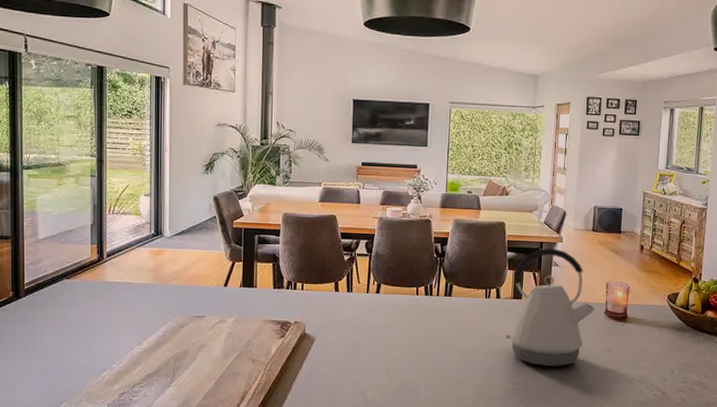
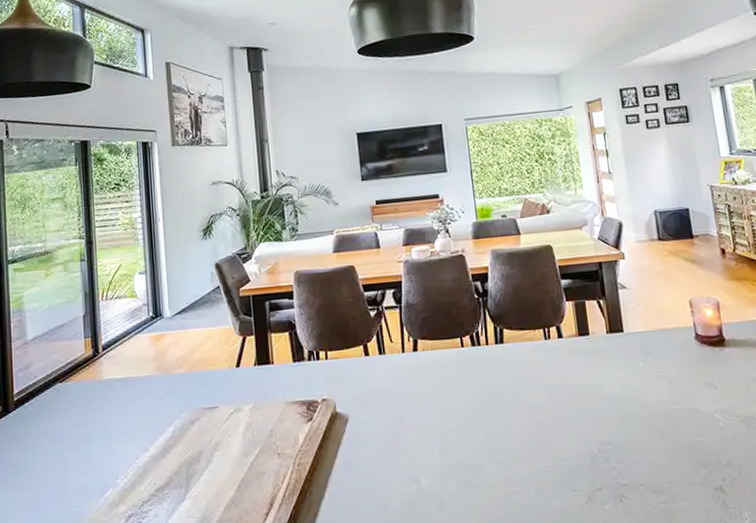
kettle: present [505,248,596,367] -> none [573,267,684,417]

